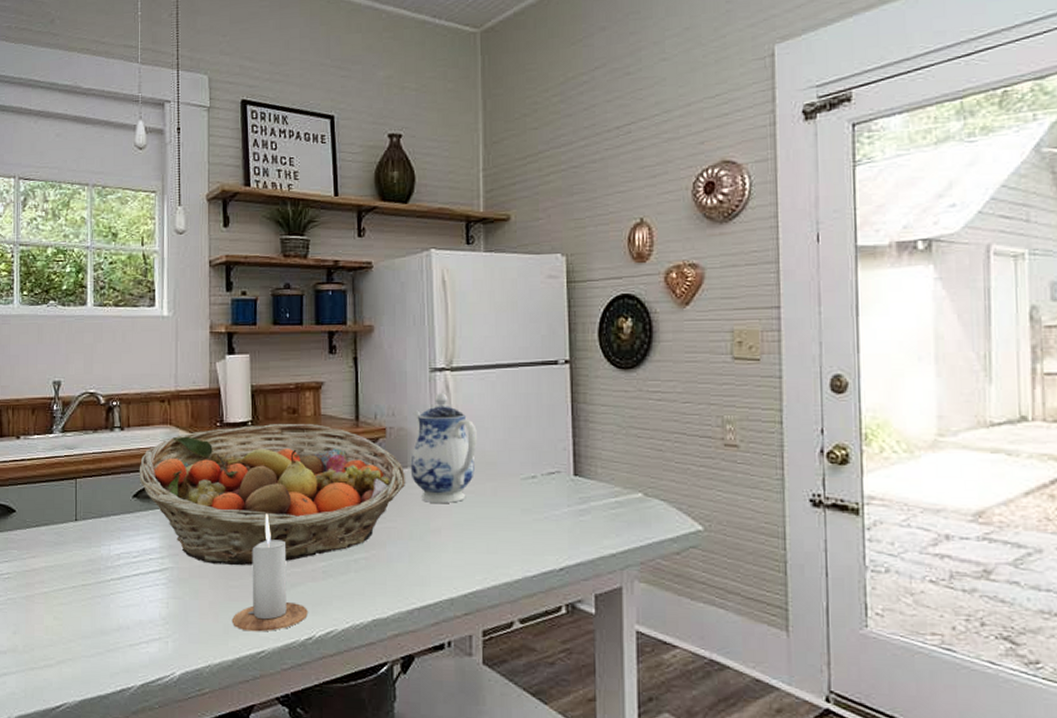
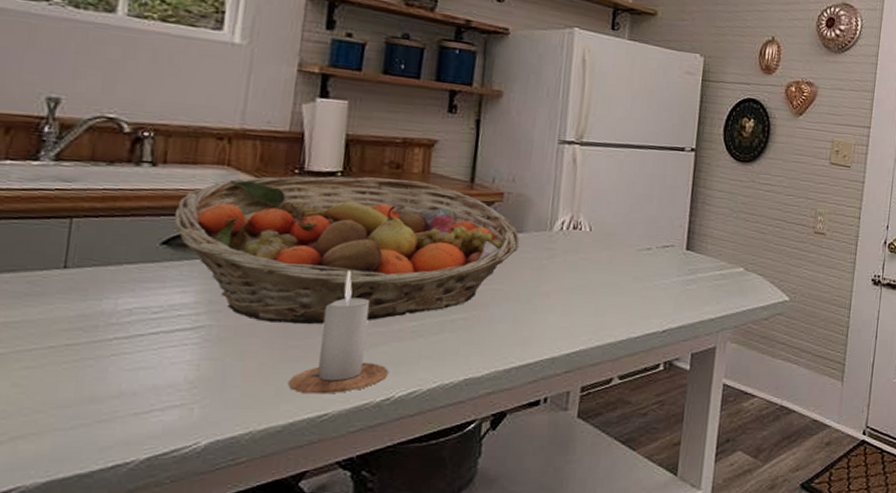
teapot: present [410,393,477,503] -> none [525,164,599,269]

